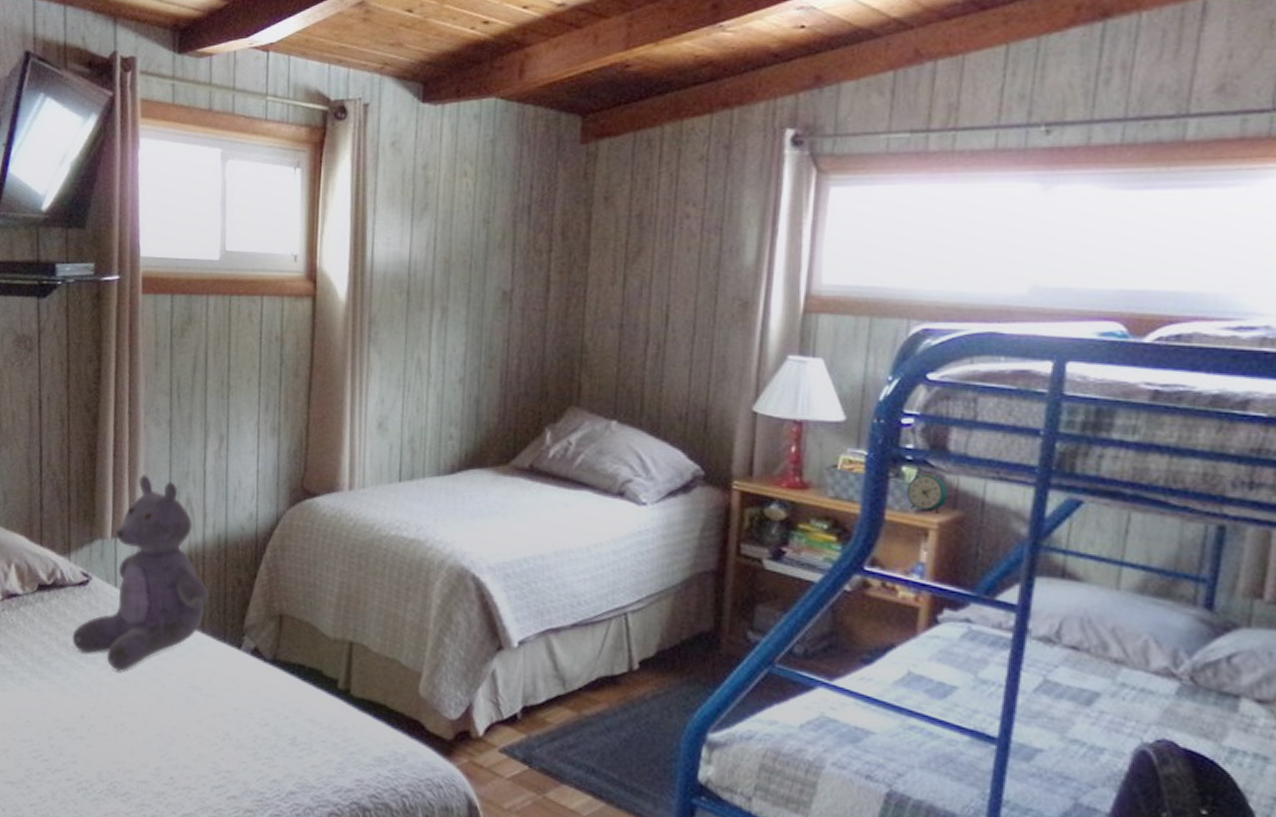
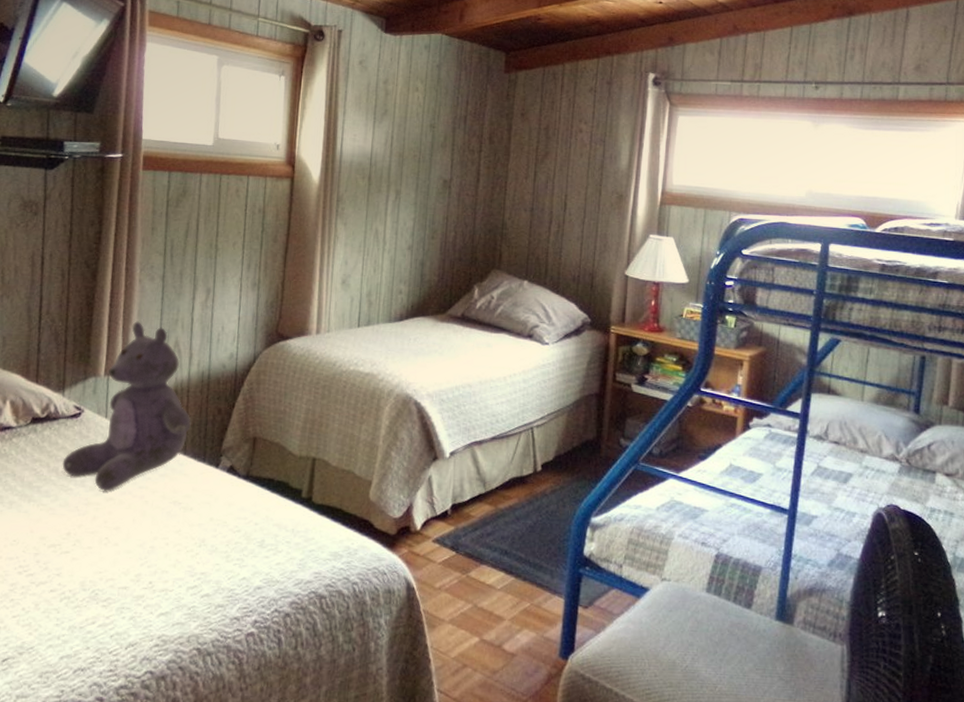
alarm clock: present [906,472,948,514] -> none [728,320,756,349]

